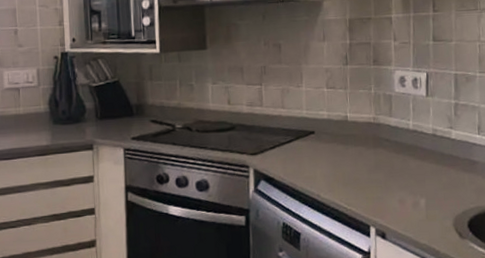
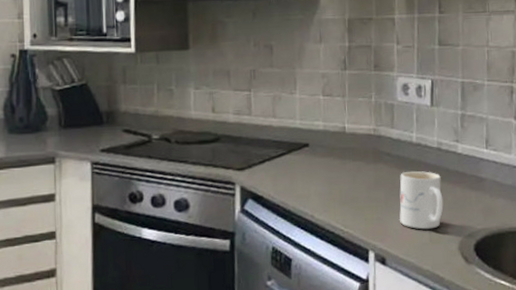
mug: none [397,155,439,208] -> present [399,170,444,230]

